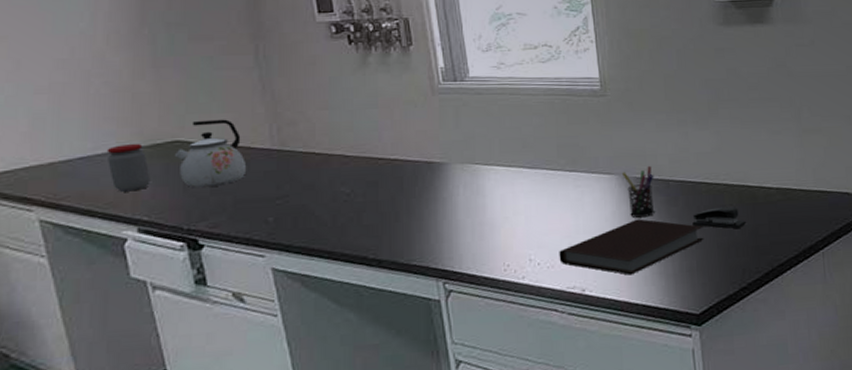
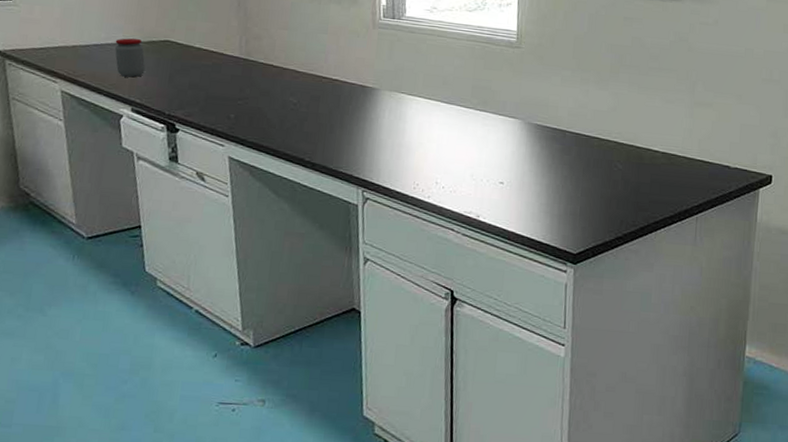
kettle: present [175,119,247,188] -> none [165,26,219,83]
notebook: present [559,219,704,275] -> none [461,161,591,210]
pen holder: present [621,165,655,218] -> none [524,115,553,161]
stapler: present [692,207,746,229] -> none [581,161,630,184]

